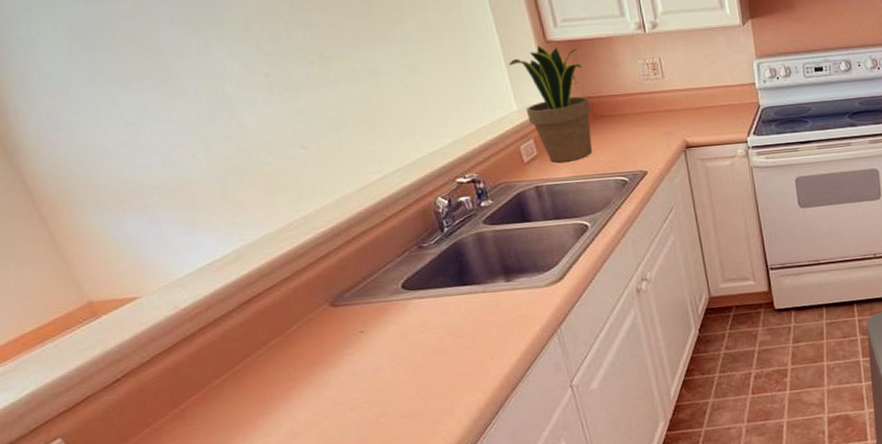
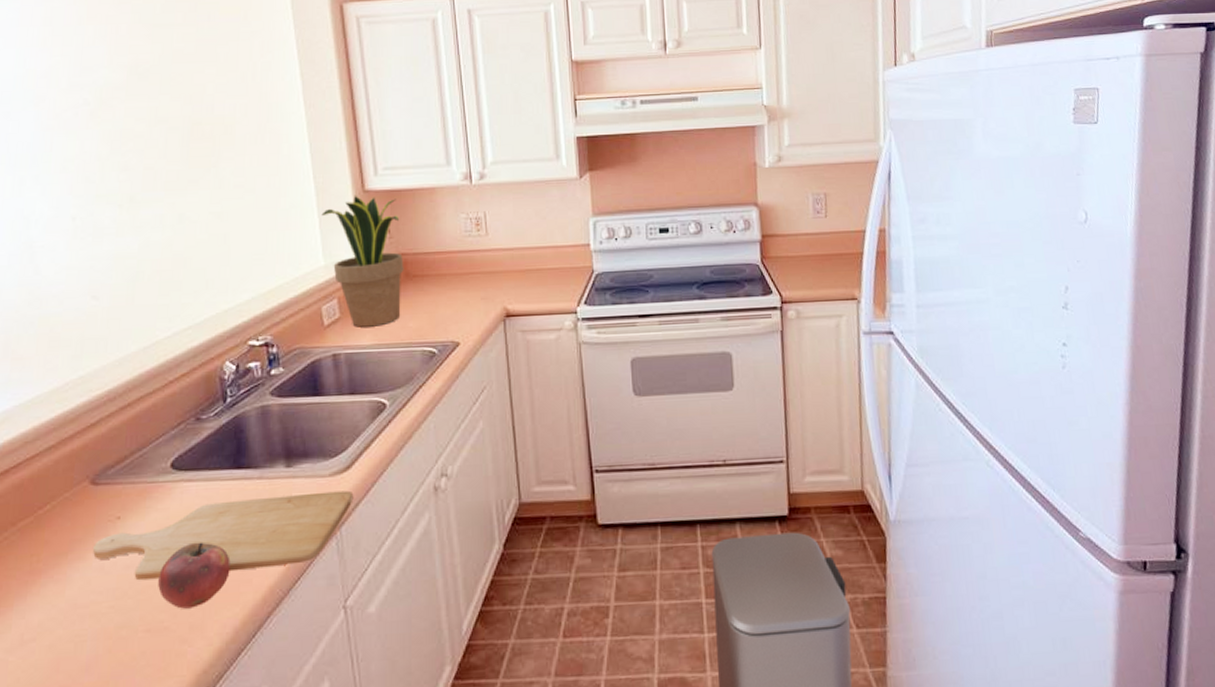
chopping board: none [342,296,569,380] -> present [92,490,354,581]
fruit: none [406,345,469,398] -> present [158,542,231,609]

